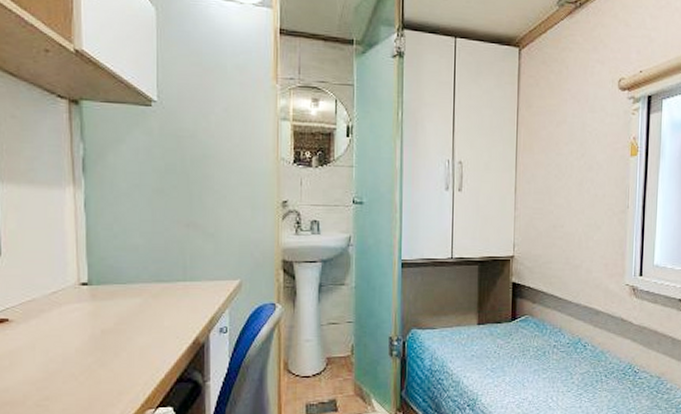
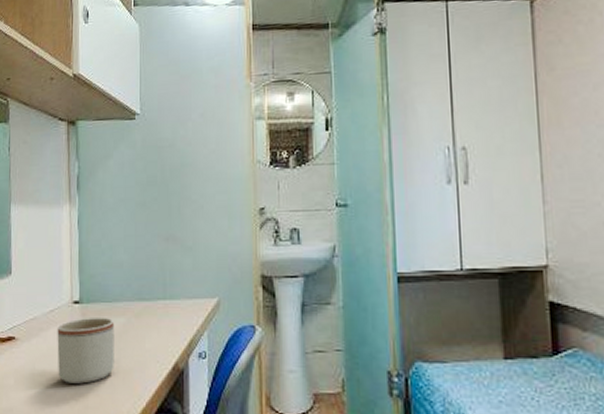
mug: none [62,299,130,361] -> present [57,318,115,384]

